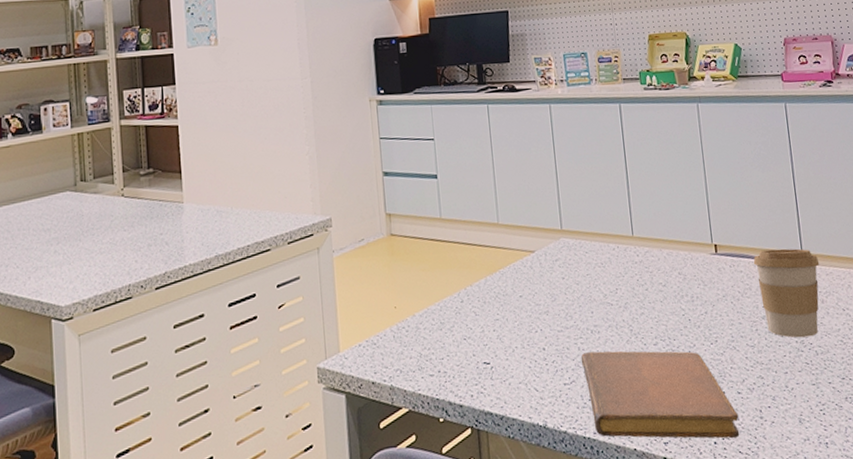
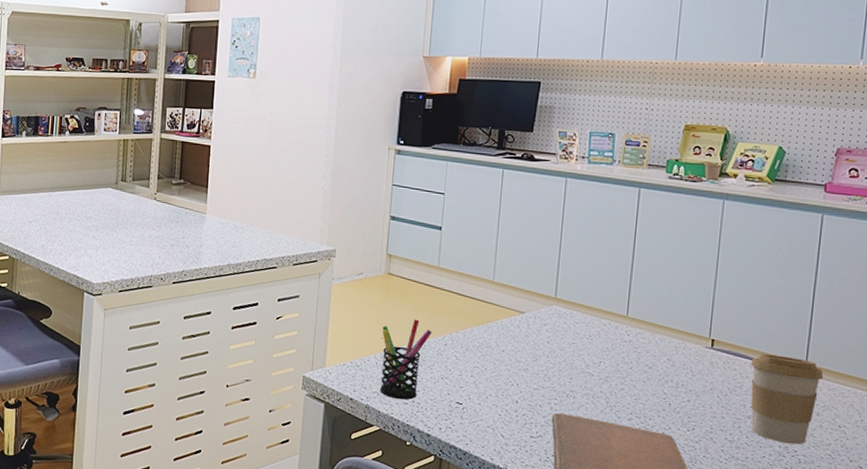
pen holder: none [394,279,446,373] -> present [380,319,432,400]

